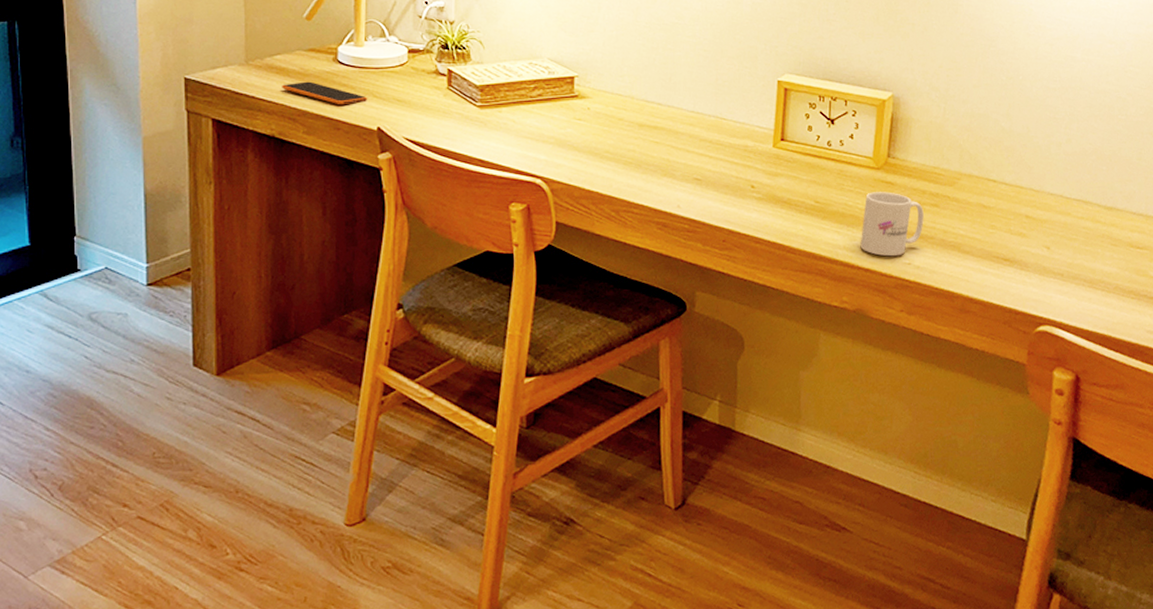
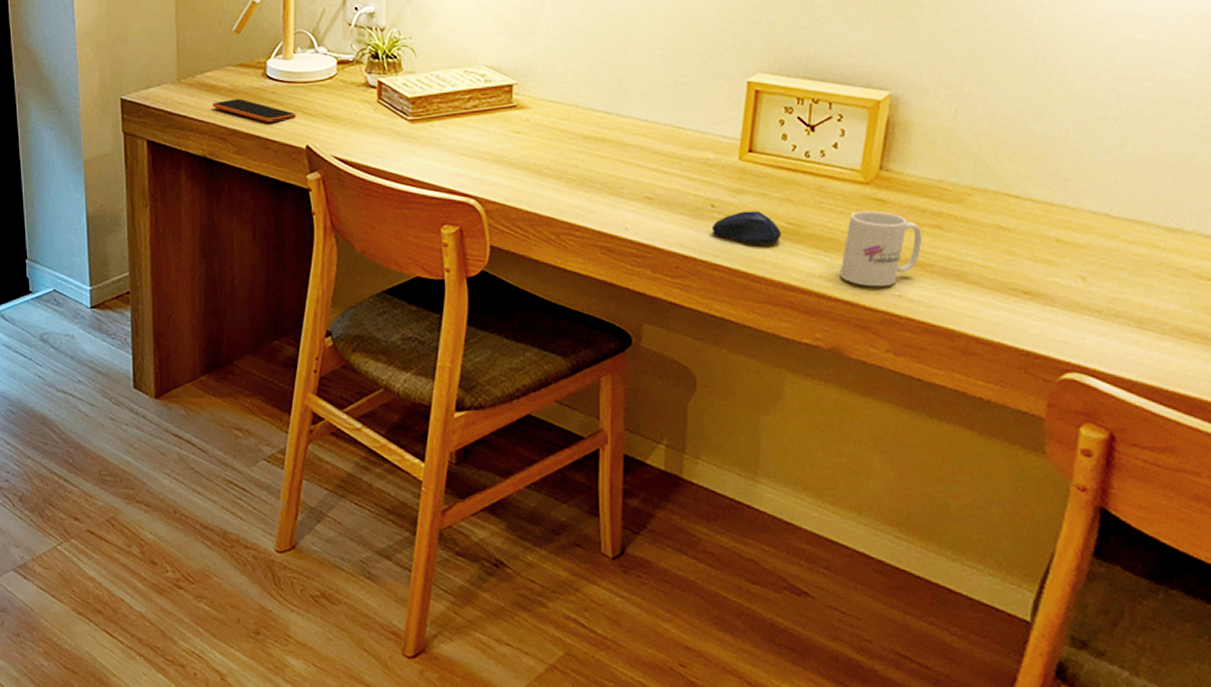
computer mouse: none [752,191,811,221] -> present [711,211,782,245]

